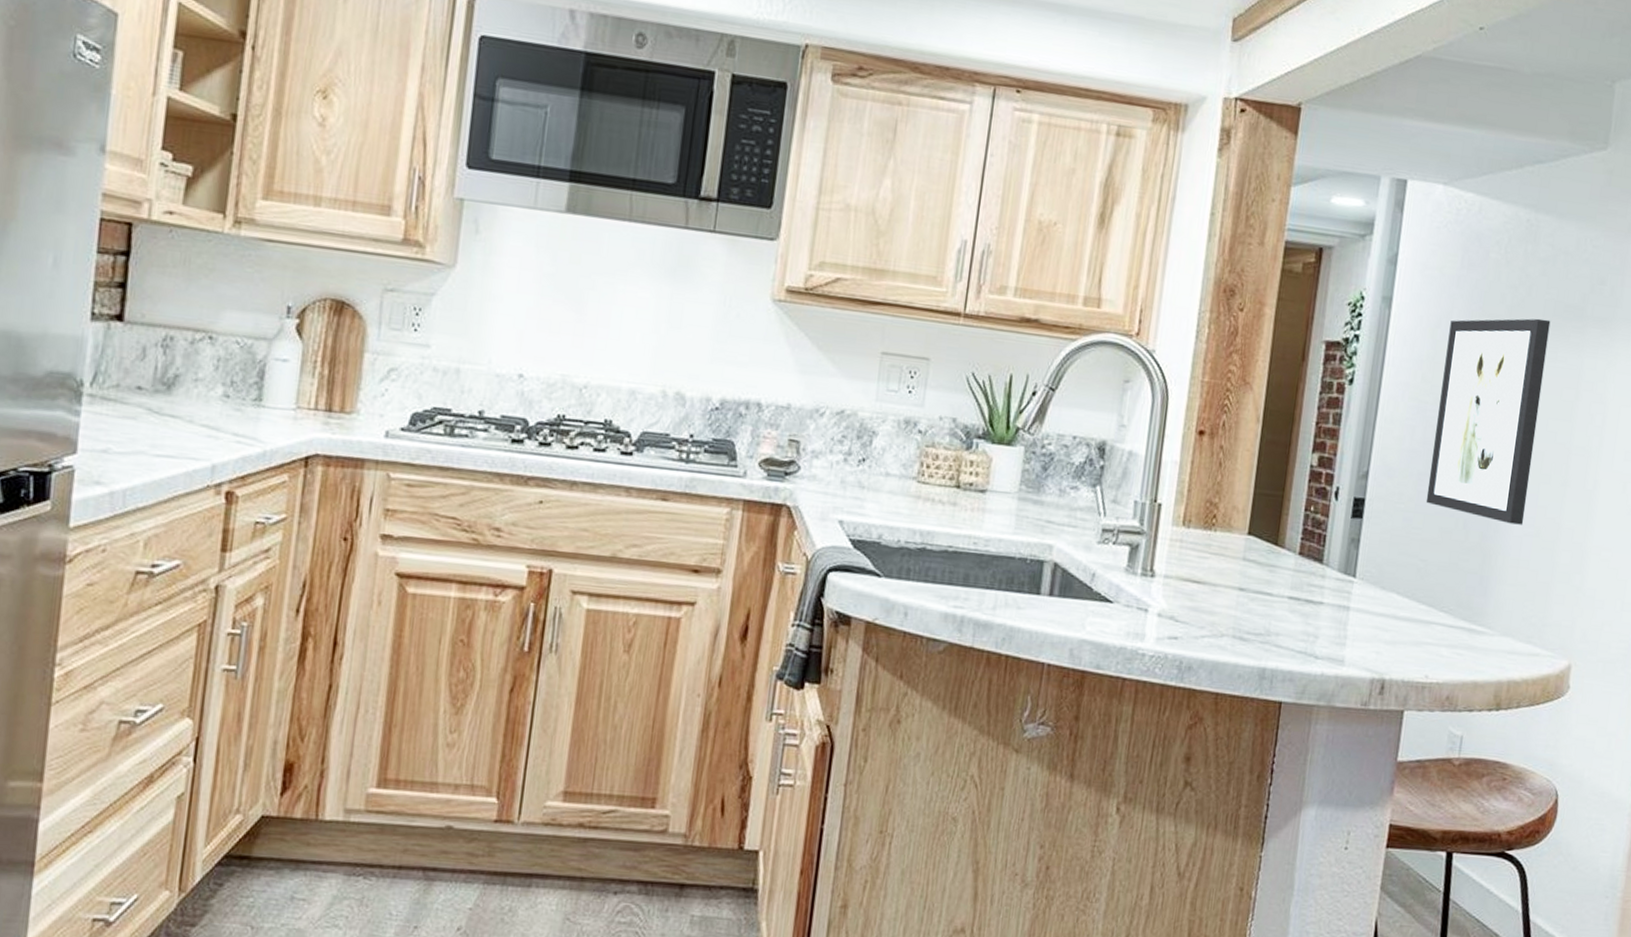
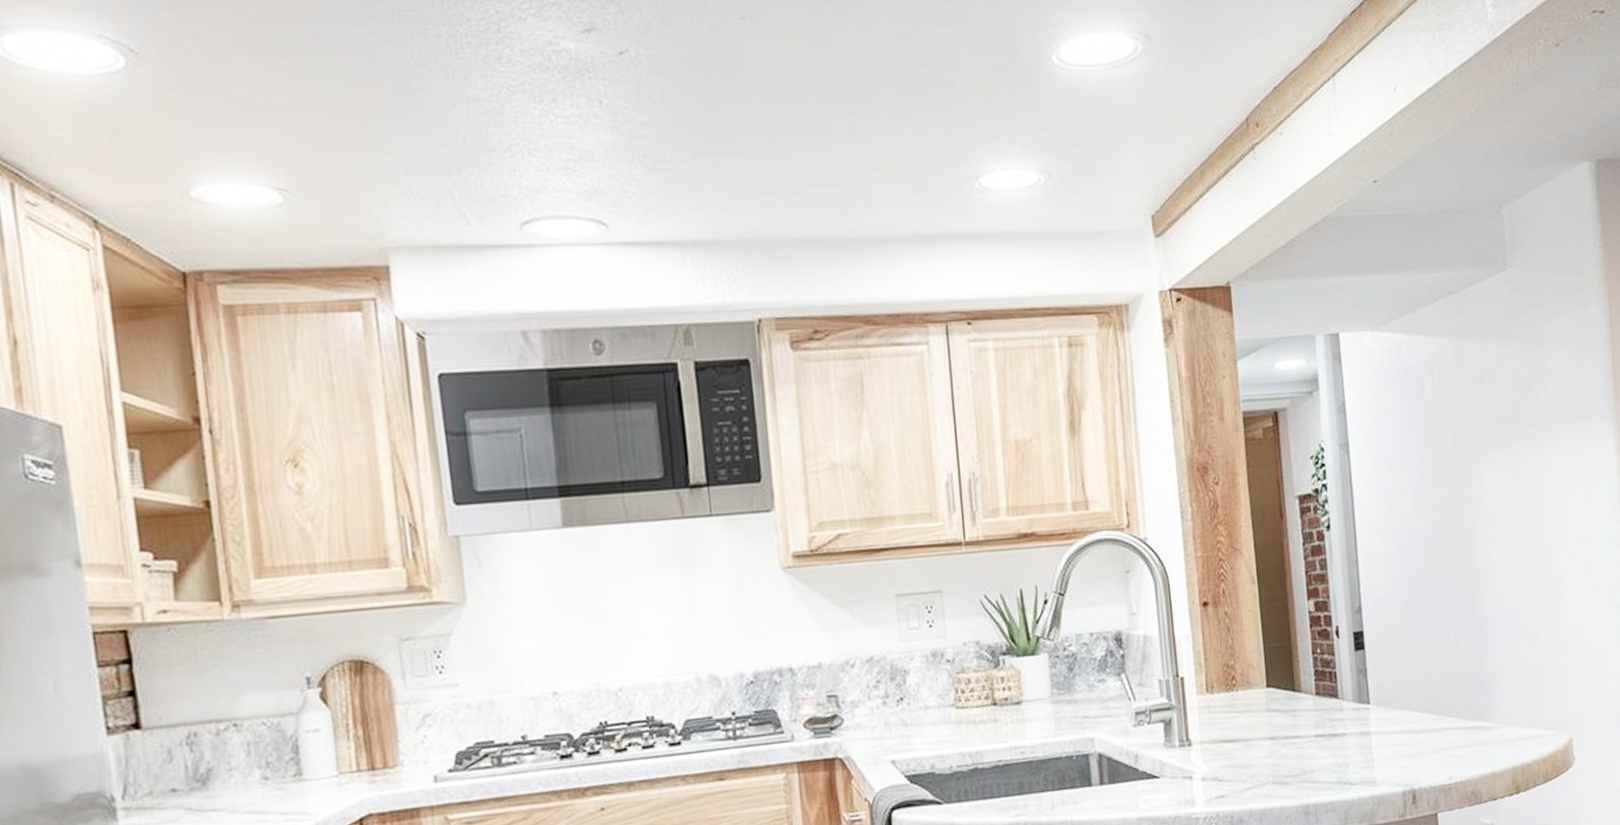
wall art: present [1425,318,1551,525] -> none [1404,434,1505,625]

